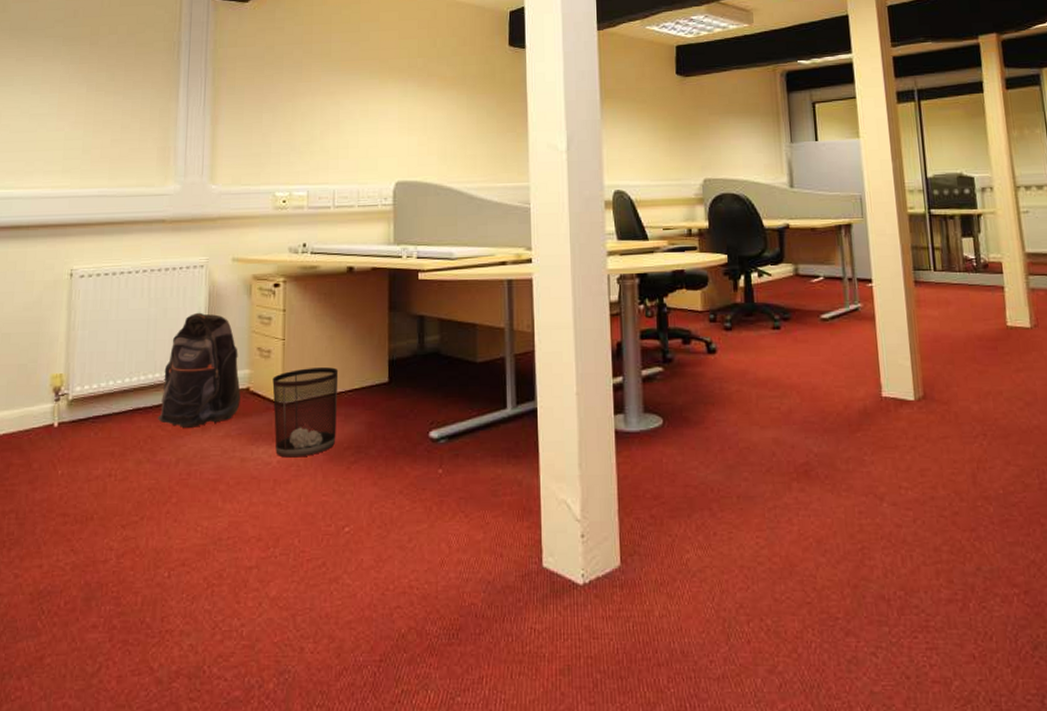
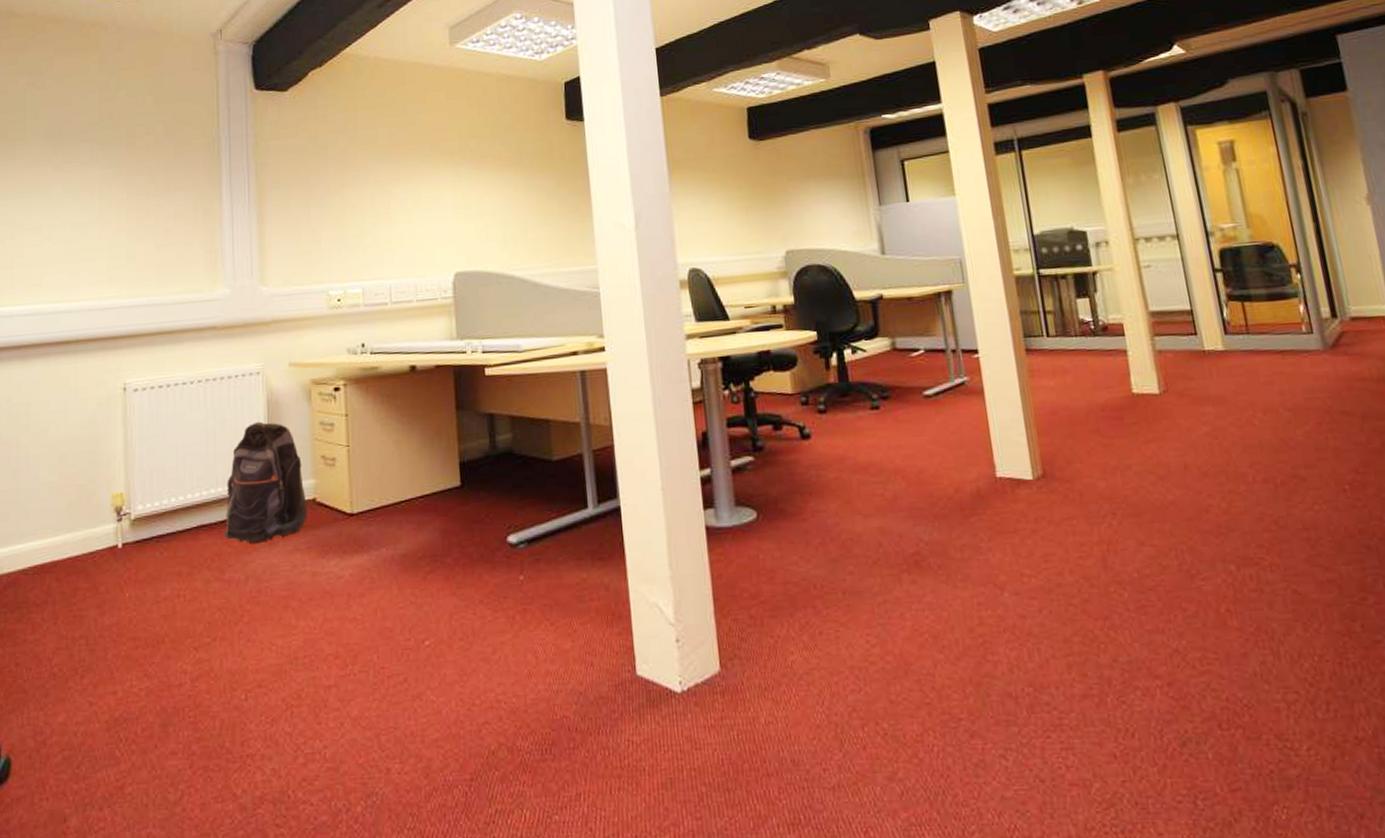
waste bin: present [272,367,339,458] -> none [339,473,410,570]

